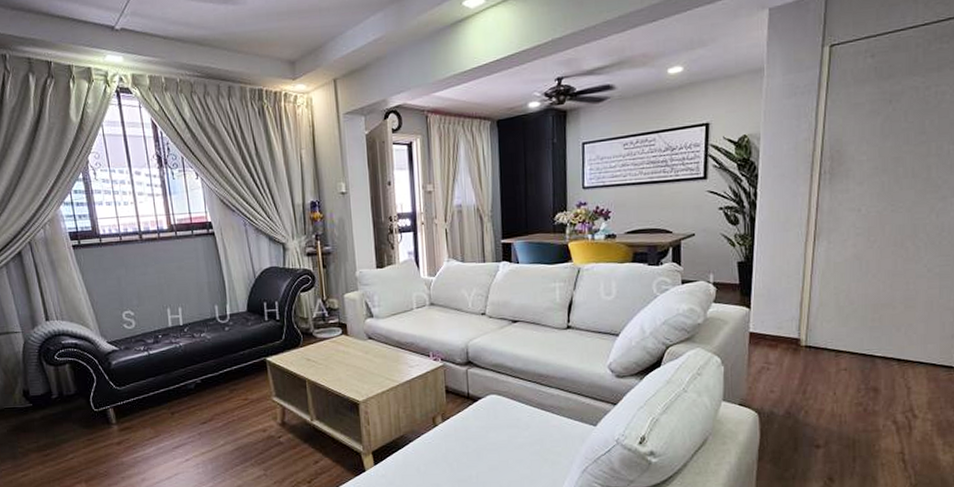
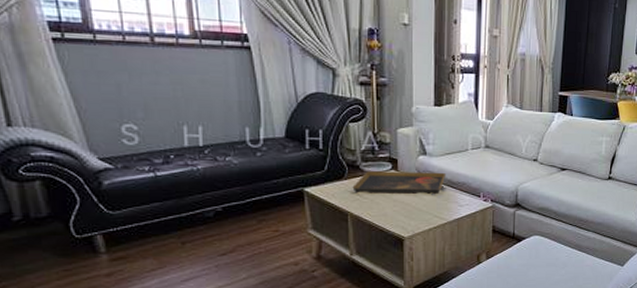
decorative tray: none [308,333,394,359] -> present [352,171,447,194]

